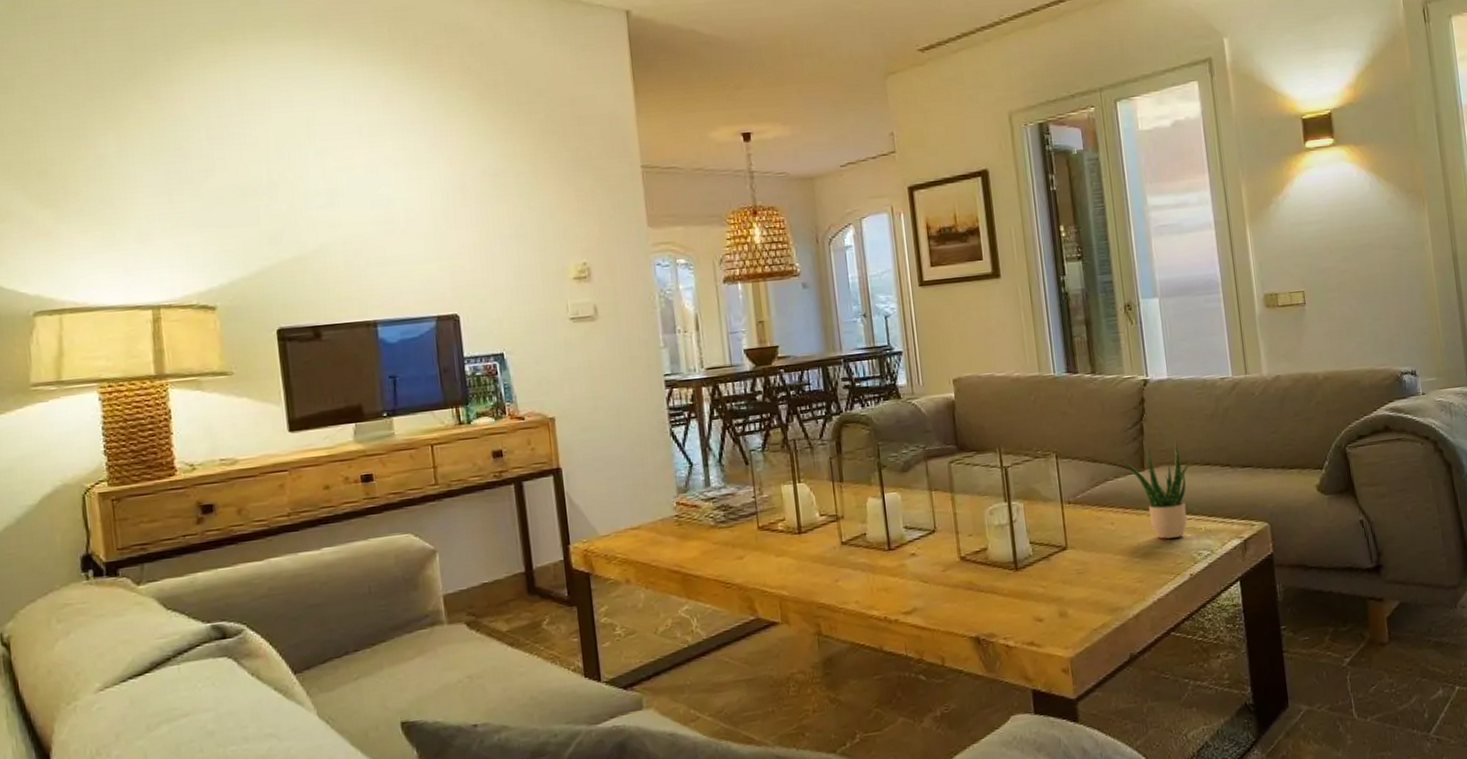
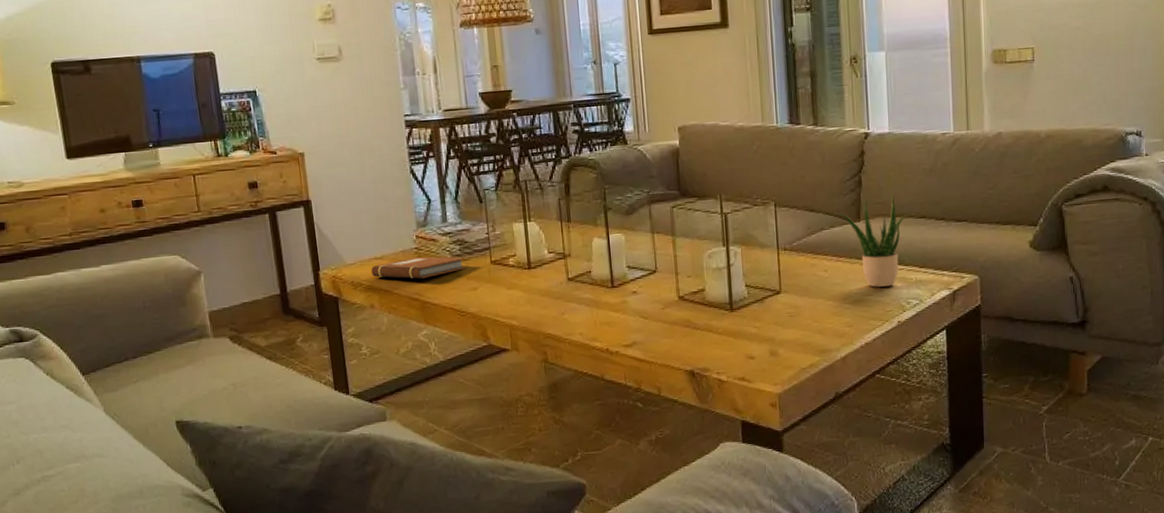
notebook: none [627,524,731,550] -> present [371,256,466,279]

